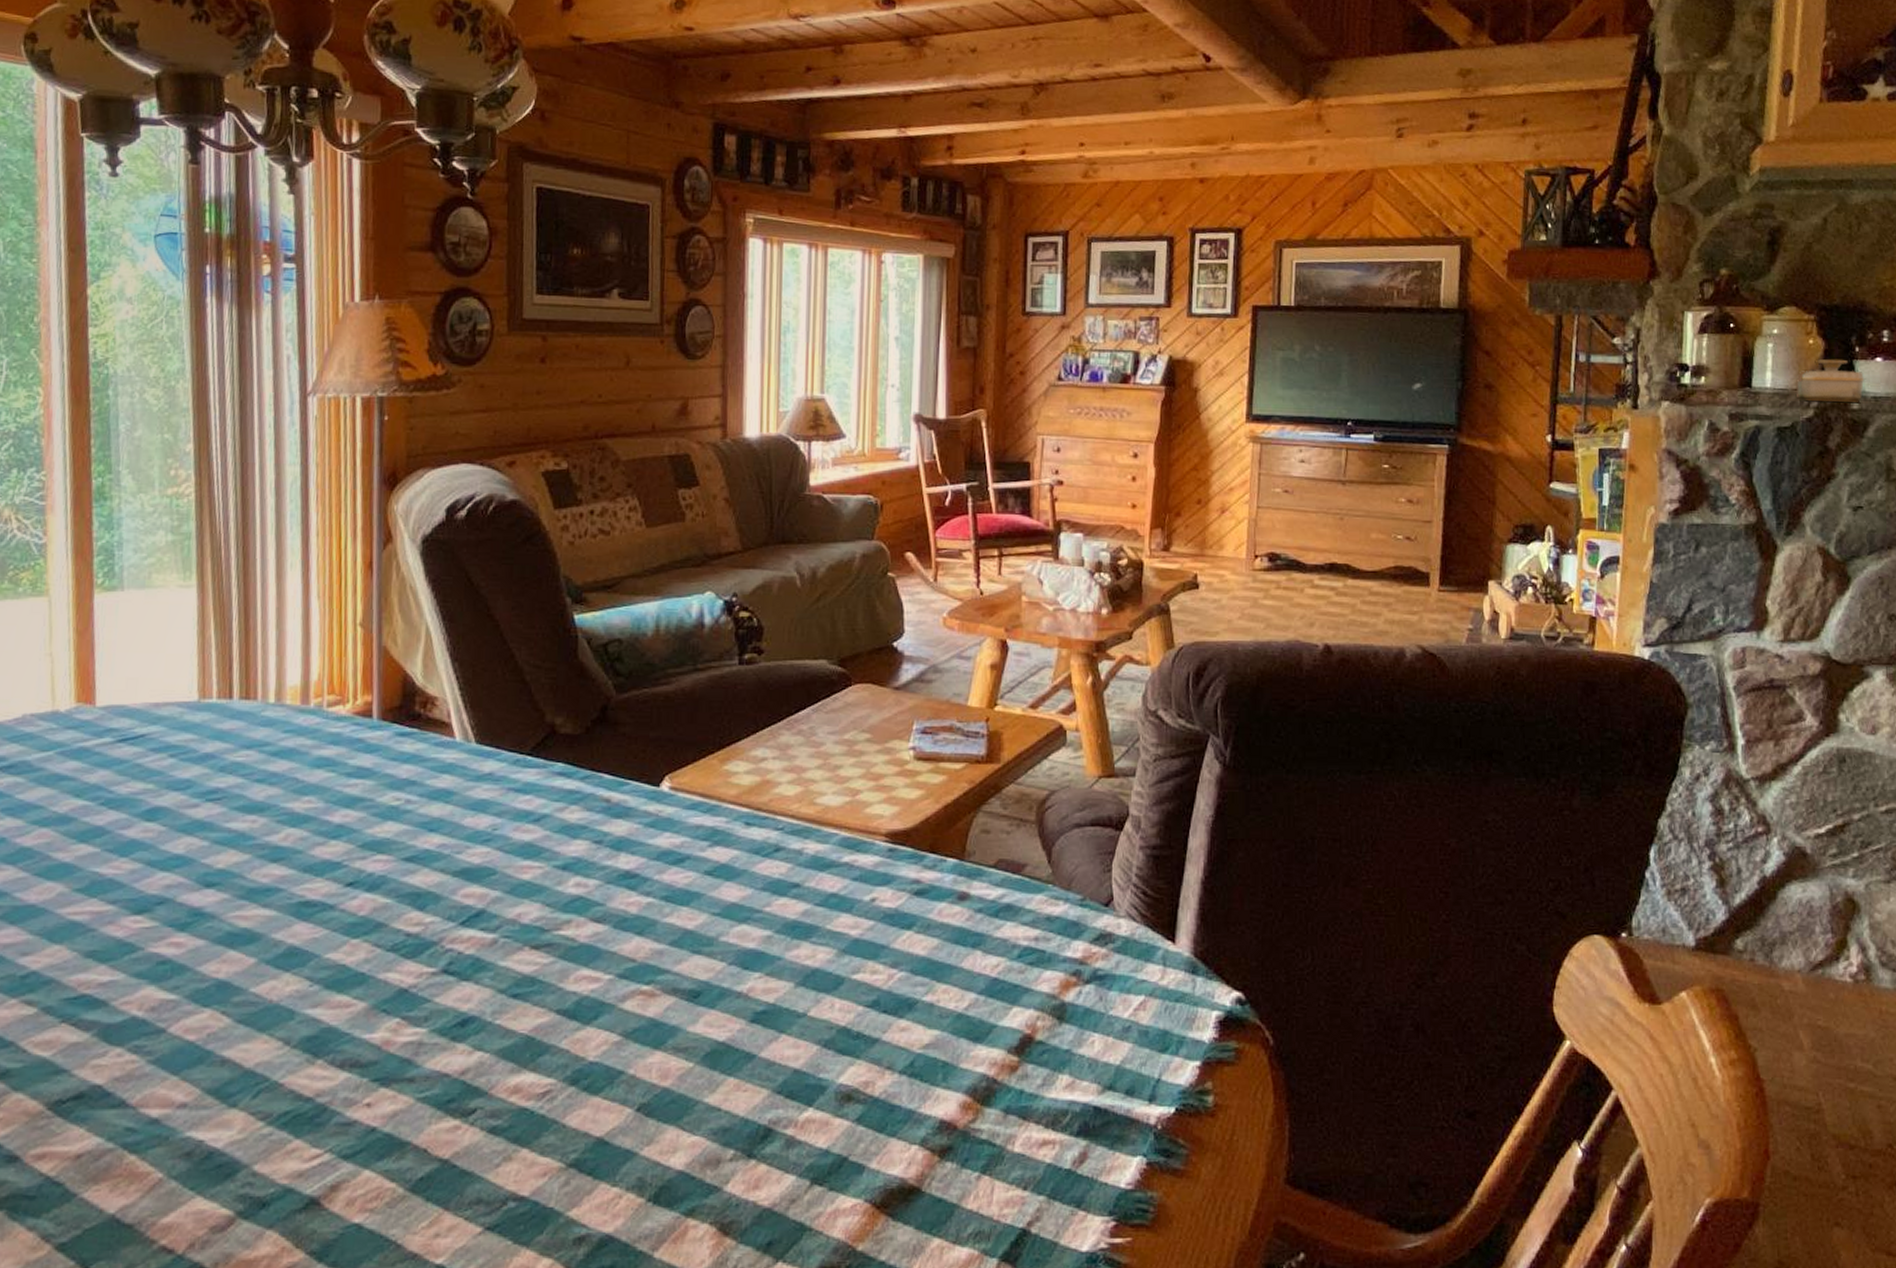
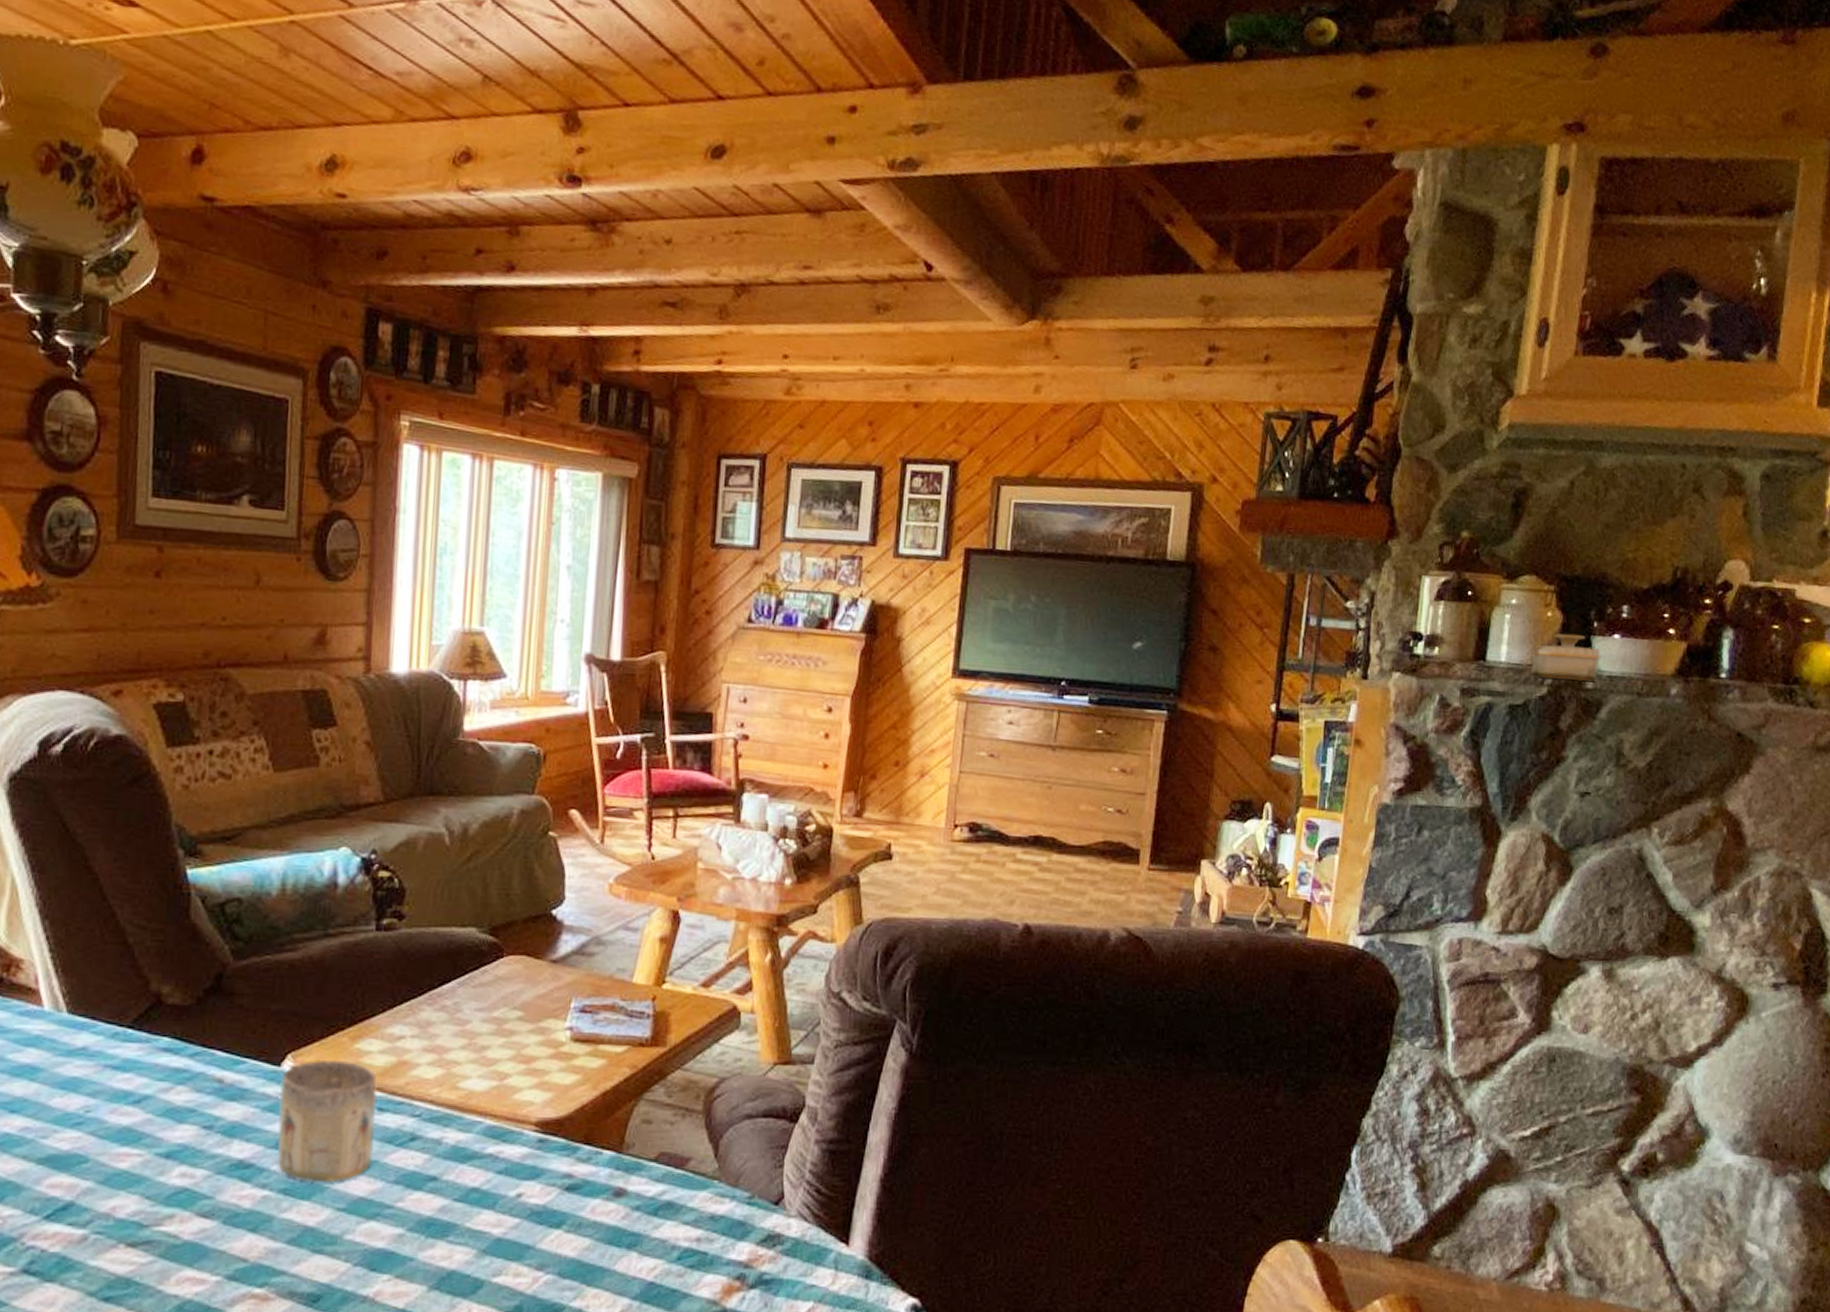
mug: none [659,780,745,889] -> present [277,1060,377,1182]

